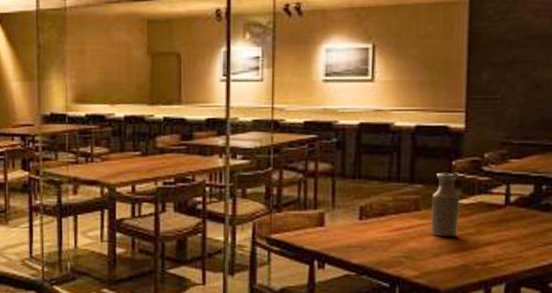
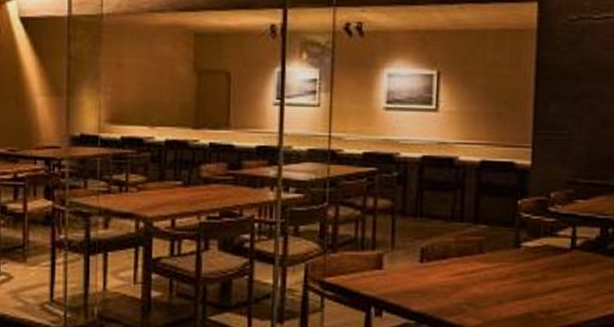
bottle: present [430,172,460,237] -> none [494,212,525,282]

